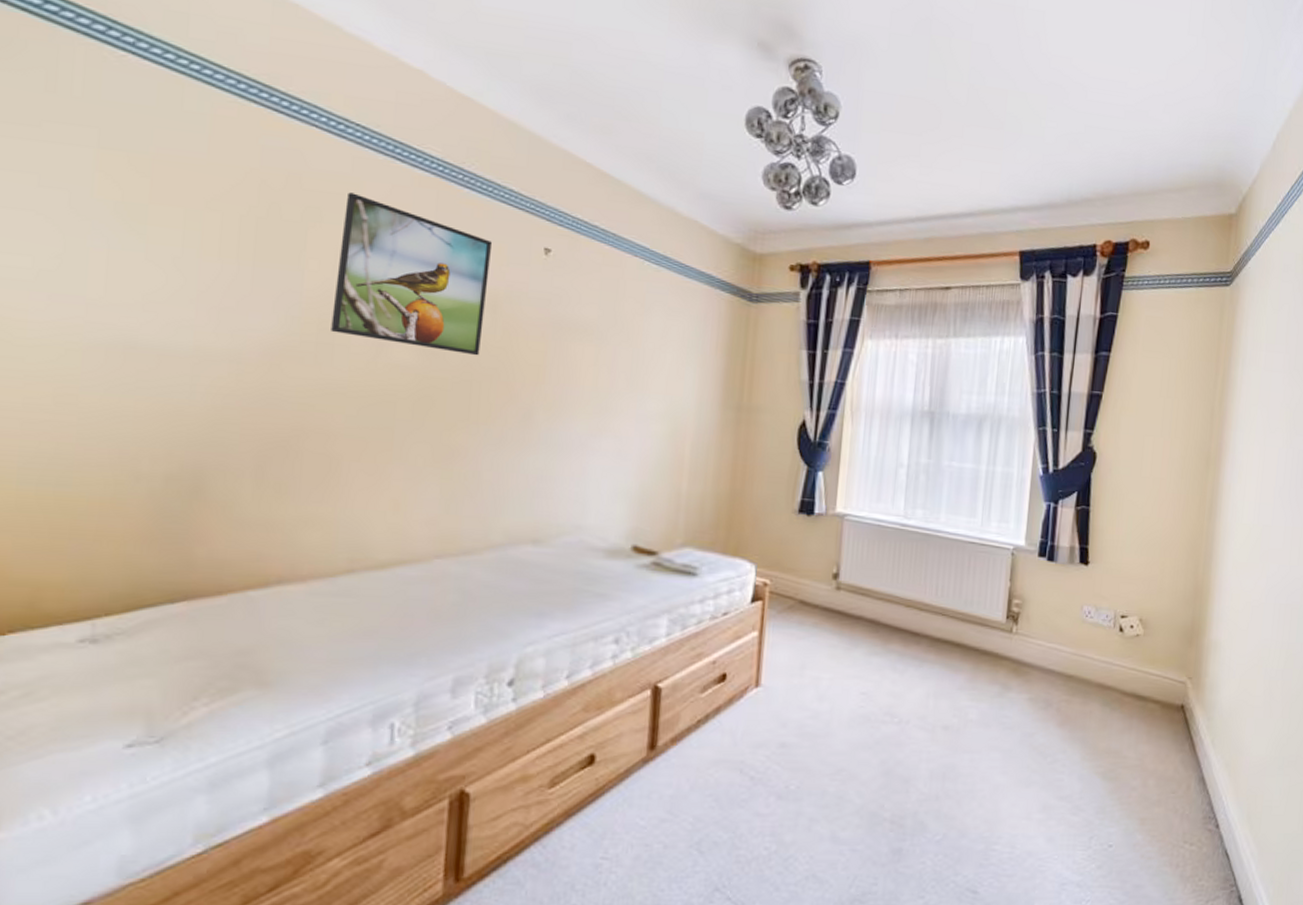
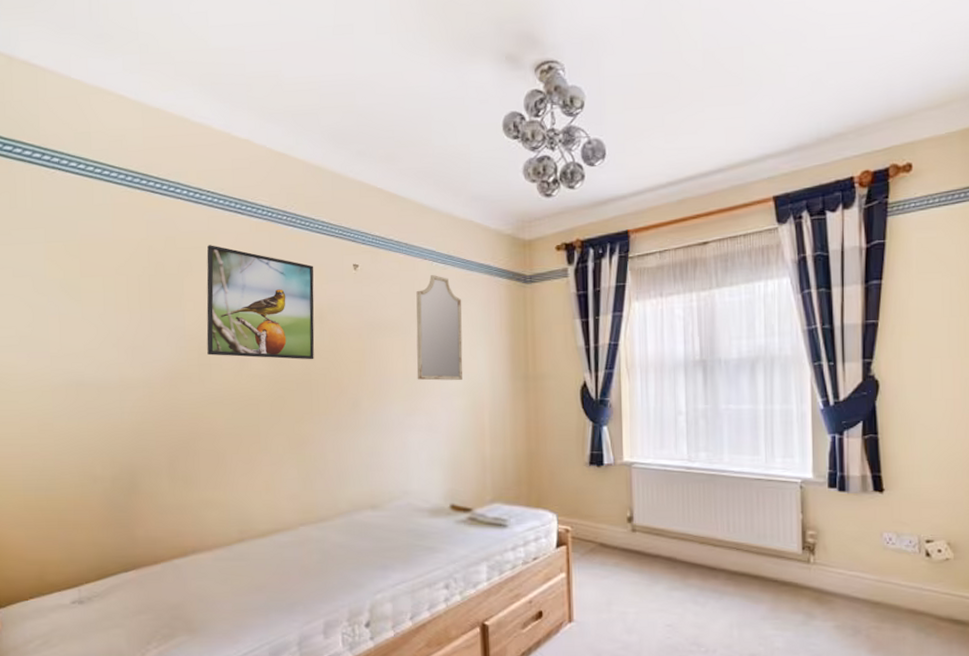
home mirror: none [609,276,674,403] -> present [416,275,463,381]

